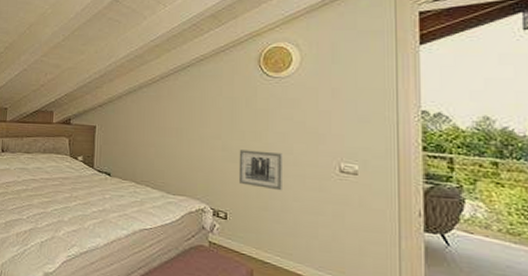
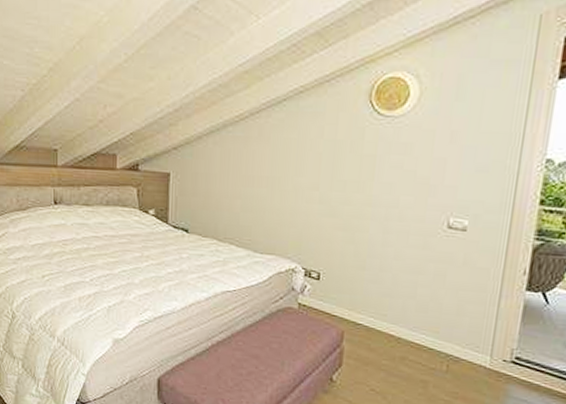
wall art: present [238,150,282,191] -> none [335,202,387,249]

